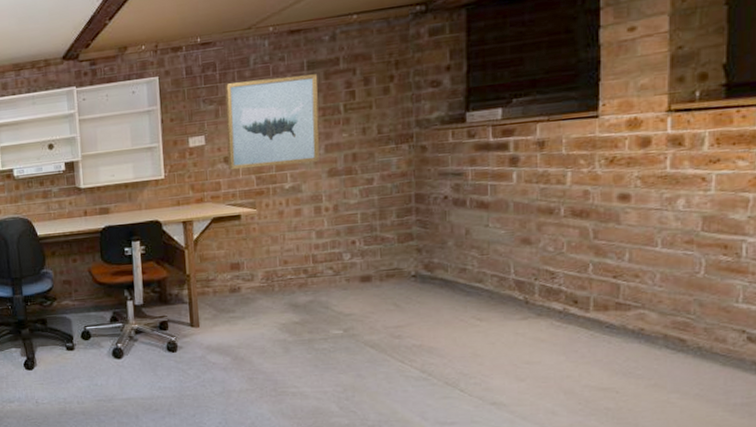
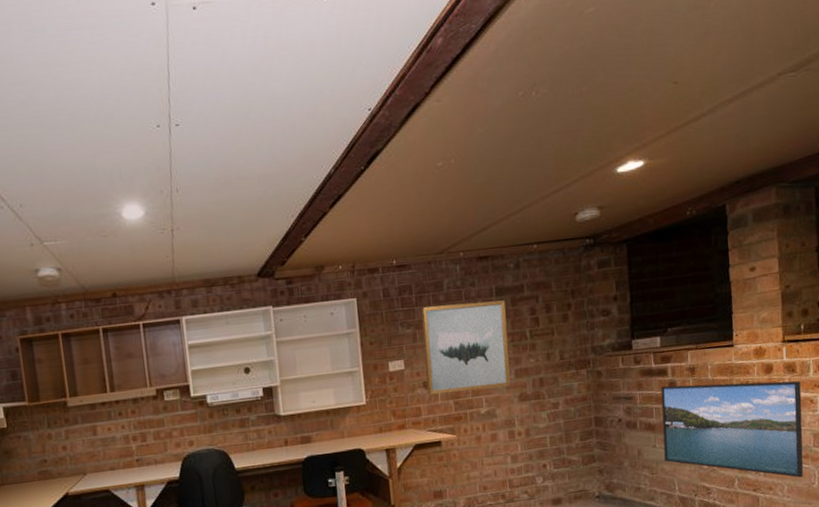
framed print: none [498,155,689,266] -> present [660,380,804,478]

